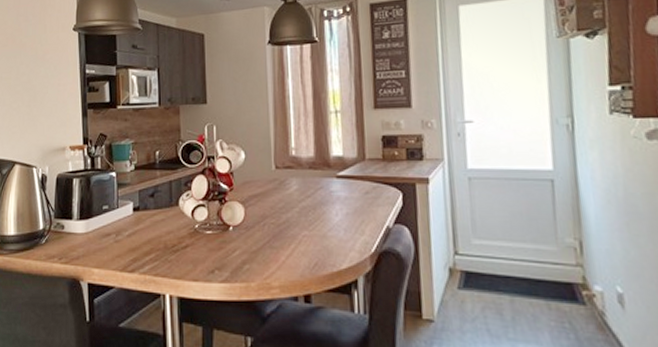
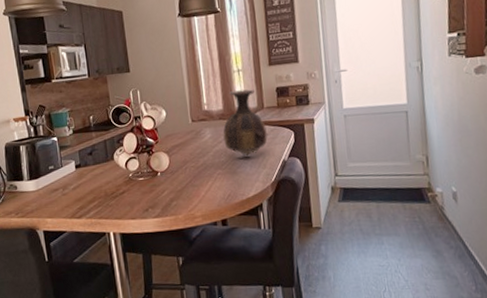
vase: none [312,134,369,216] -> present [223,89,268,156]

